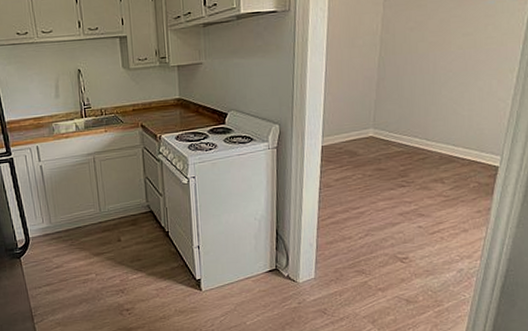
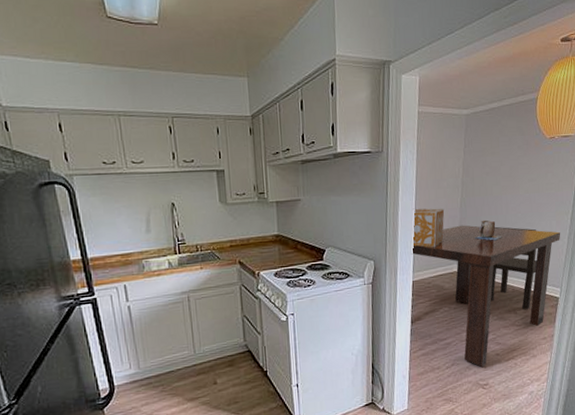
dining table: none [321,86,503,239] -> present [412,225,561,367]
decorative box: none [323,68,360,111] -> present [413,208,445,248]
ceramic jug: none [394,80,428,103] -> present [474,220,502,241]
dining chair: none [413,87,472,180] -> present [490,226,538,310]

